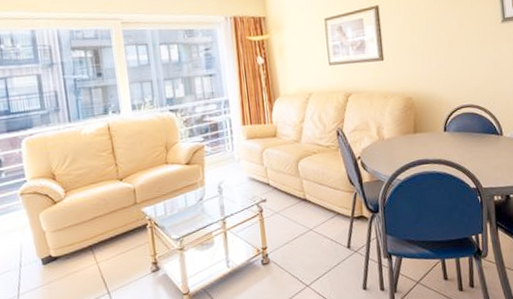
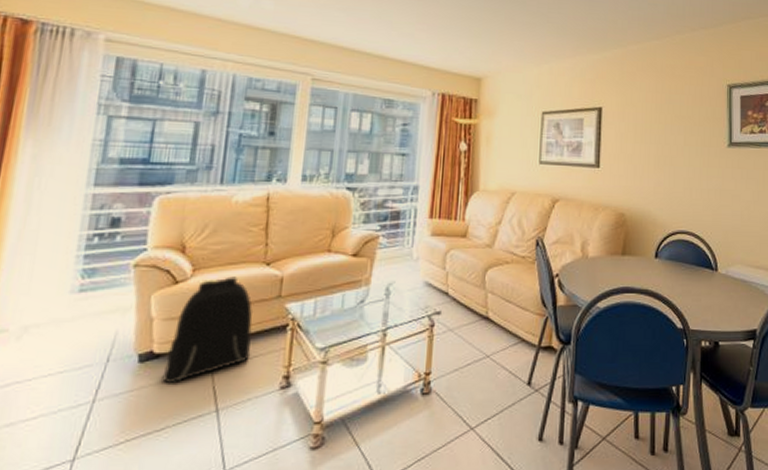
backpack: none [62,192,124,278] -> present [162,276,253,384]

